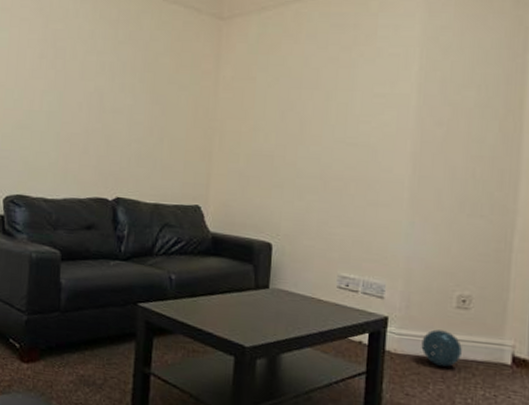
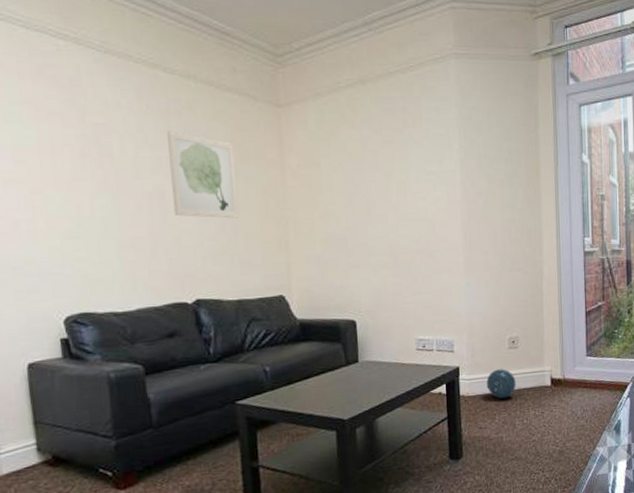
wall art: none [109,38,172,124] -> present [167,130,239,219]

